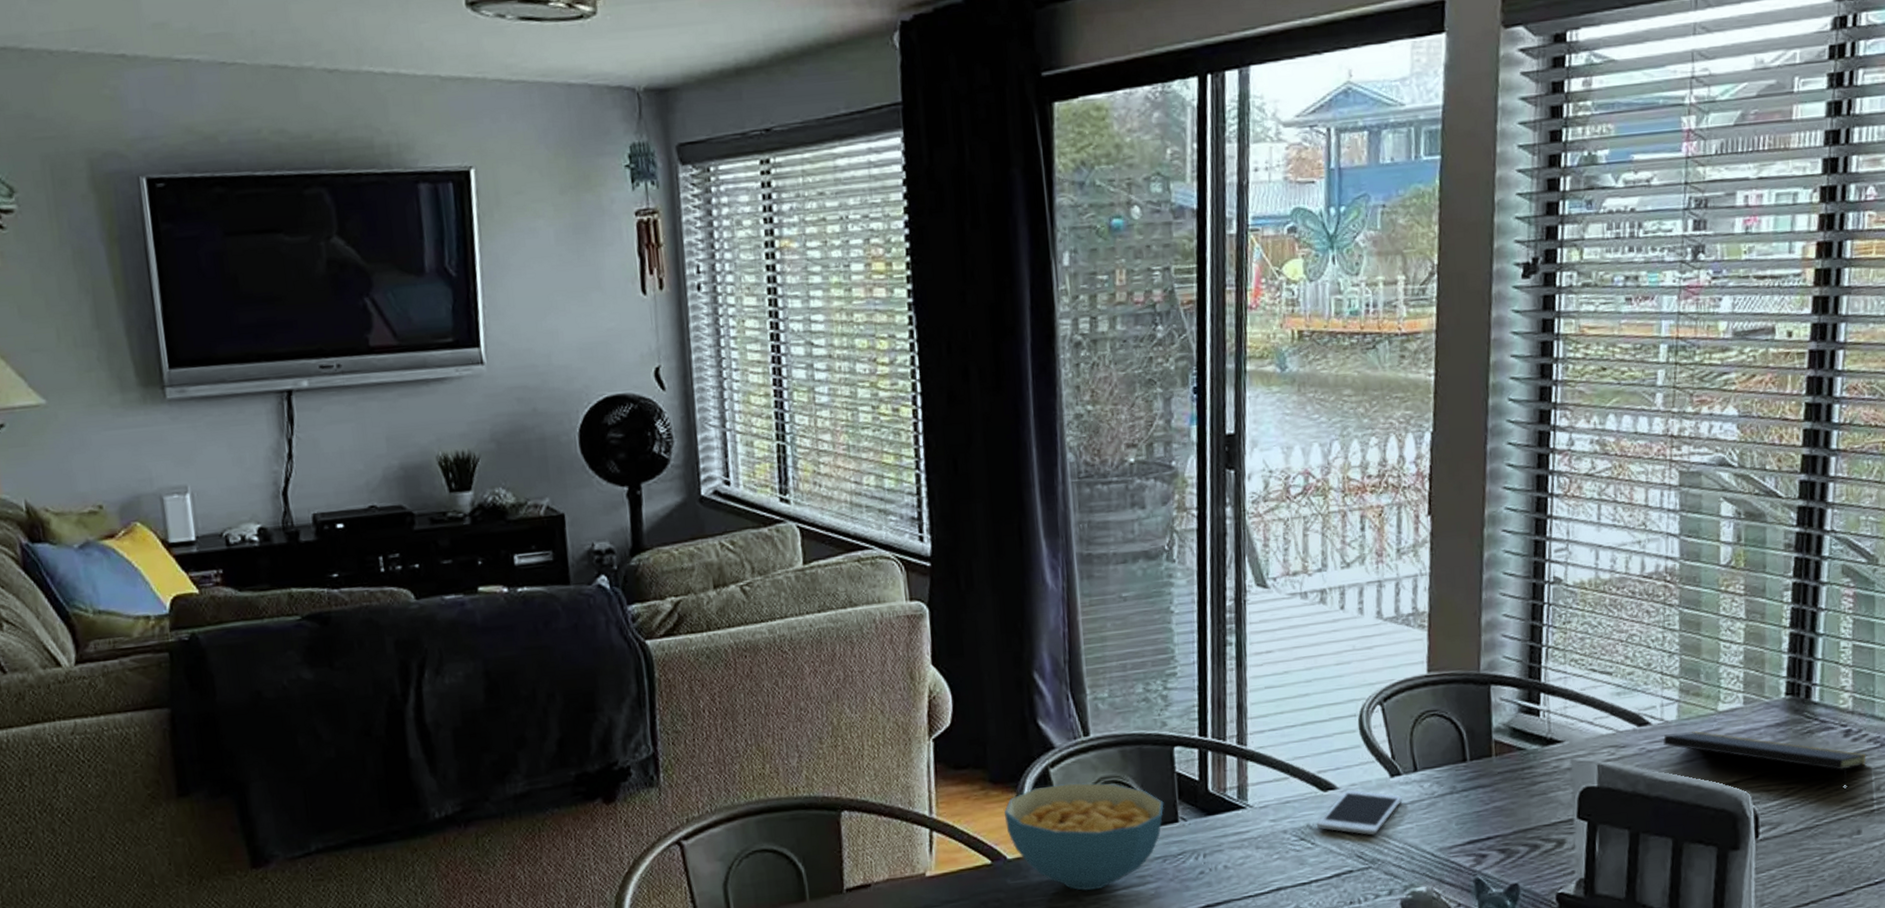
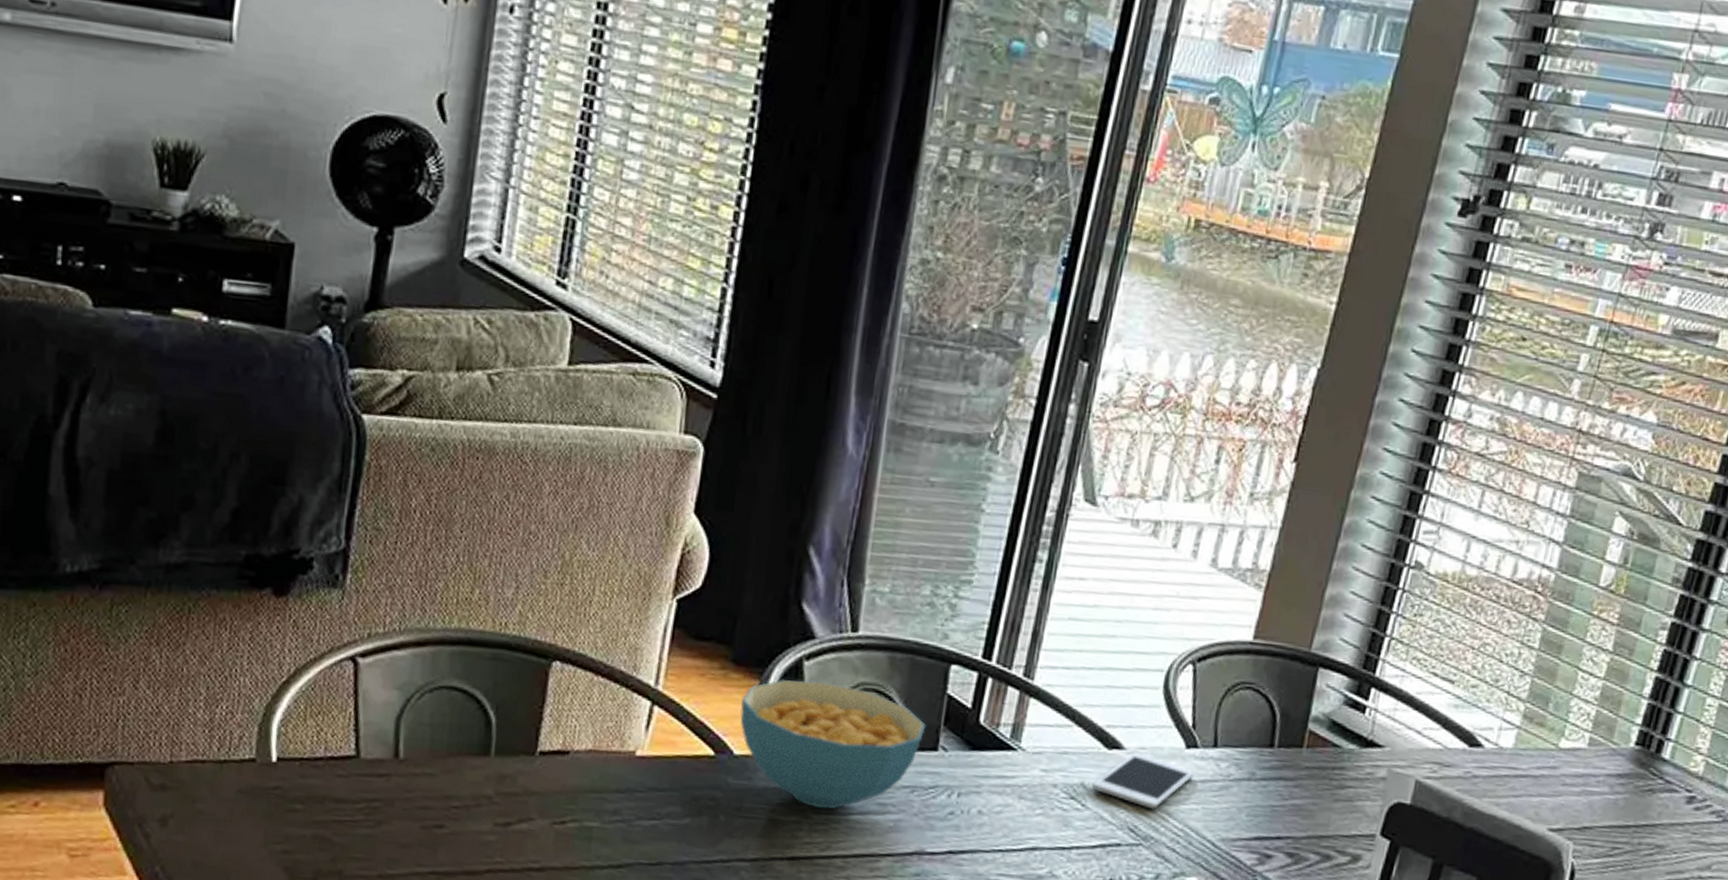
notepad: present [1663,731,1867,792] -> none [1492,762,1706,864]

